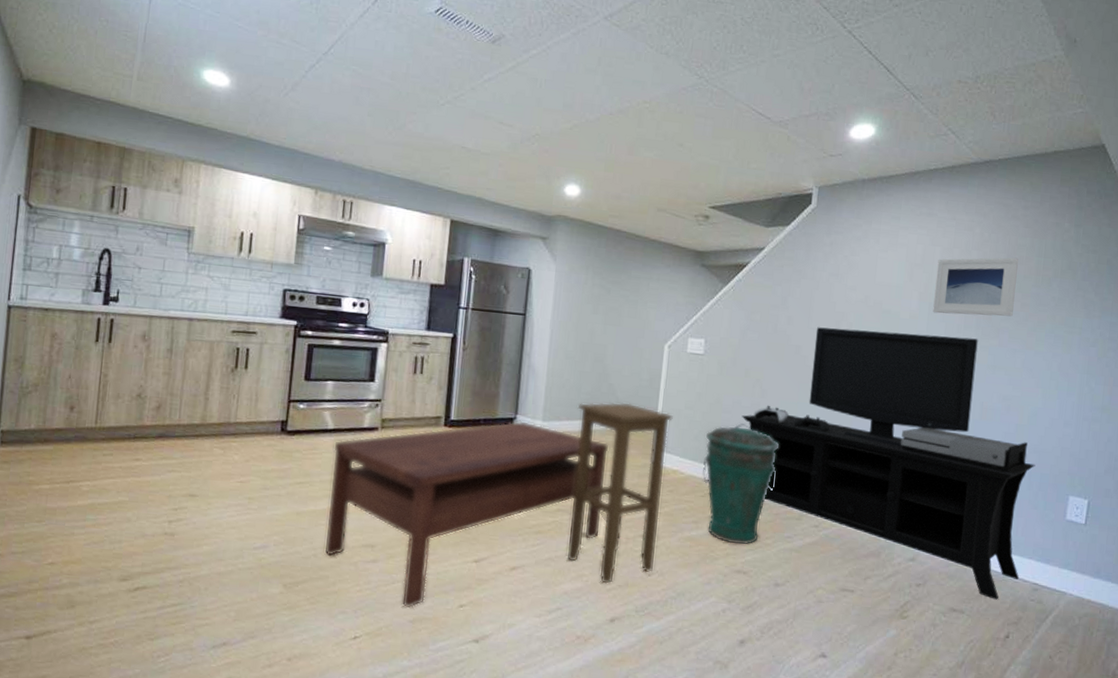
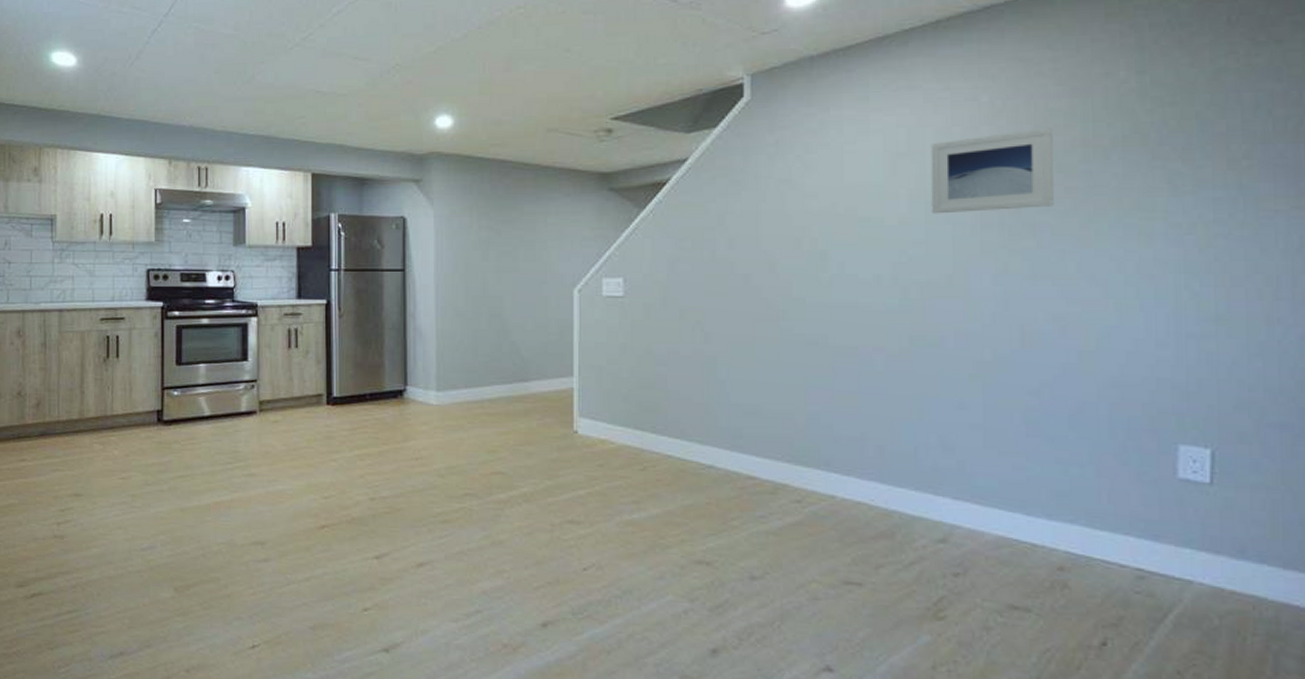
coffee table: present [323,421,609,609] -> none [211,393,519,613]
stool: present [568,402,673,584] -> none [476,362,593,581]
trash can: present [703,423,780,545] -> none [638,377,737,528]
media console: present [741,327,1036,600] -> none [681,241,1117,593]

